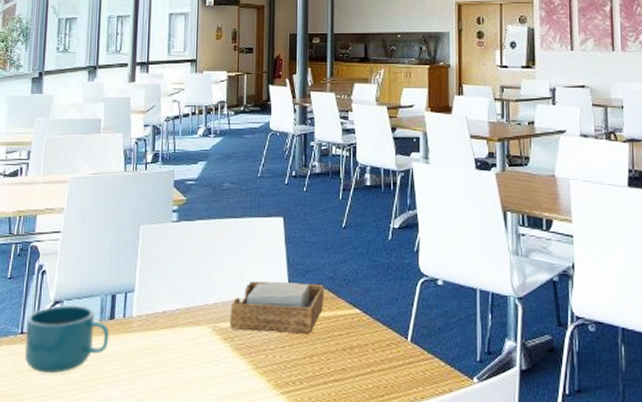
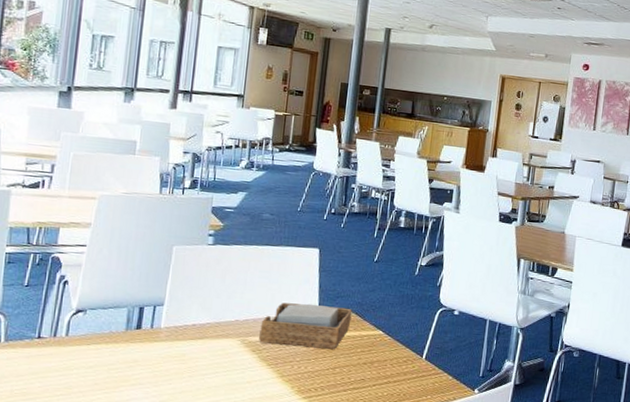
cup: present [24,304,109,373] -> none [41,314,135,375]

